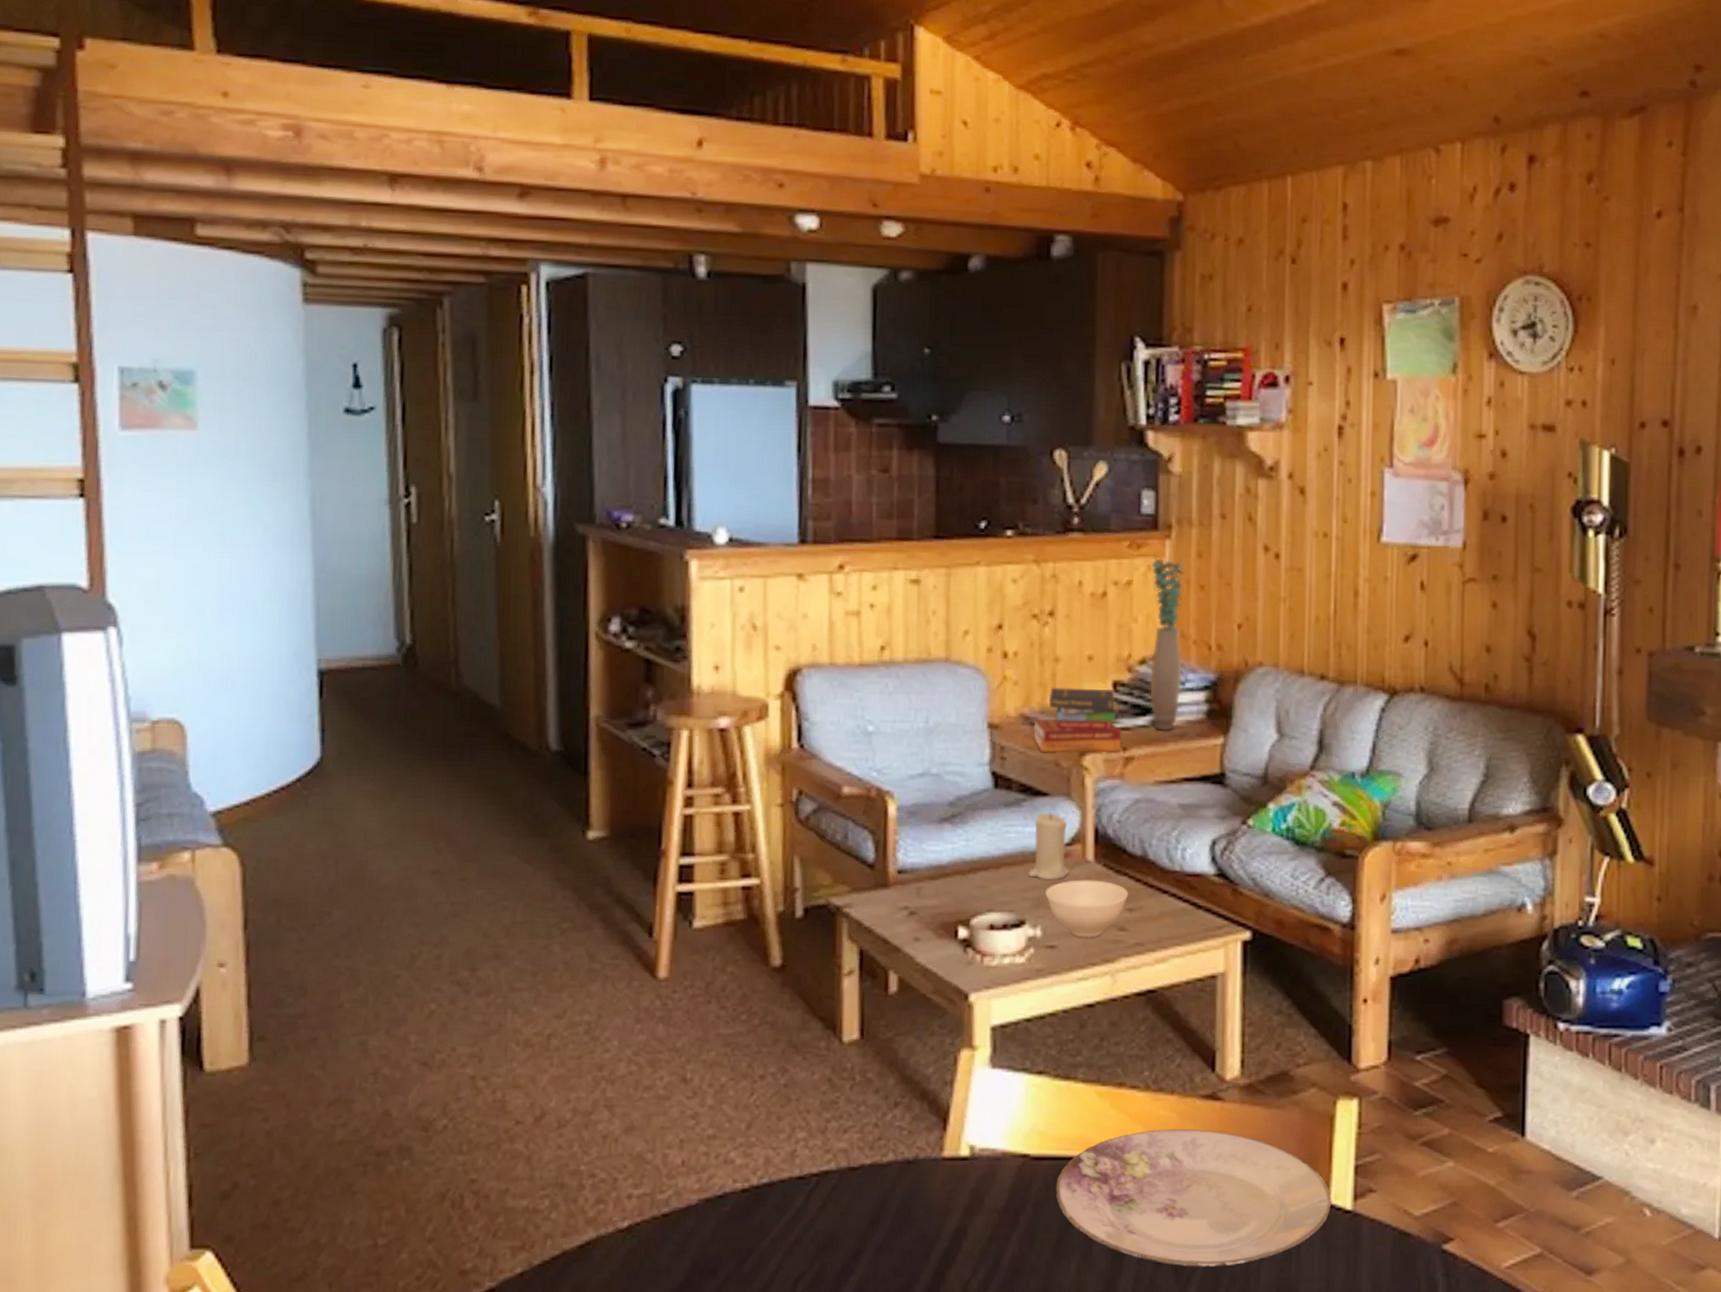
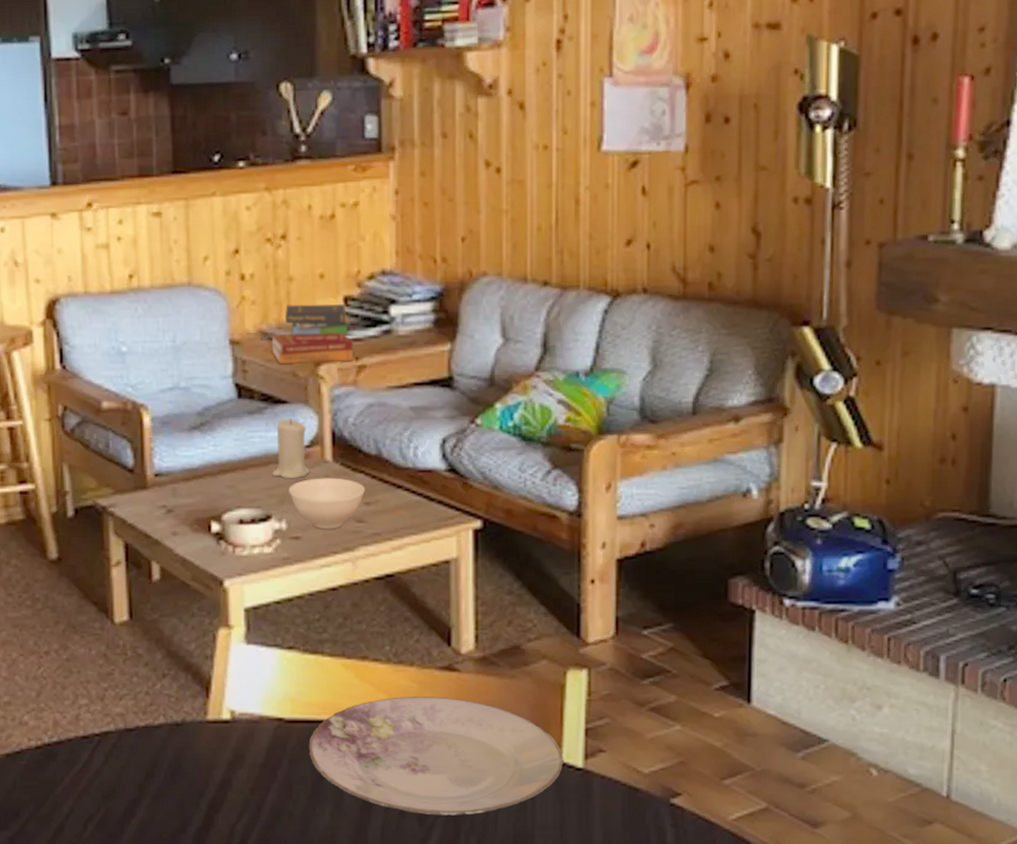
vase: present [1150,552,1185,732] -> none [376,174,409,341]

